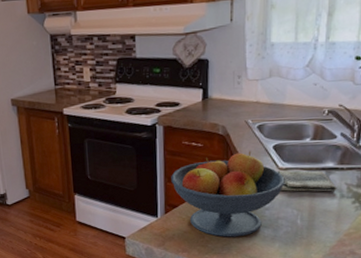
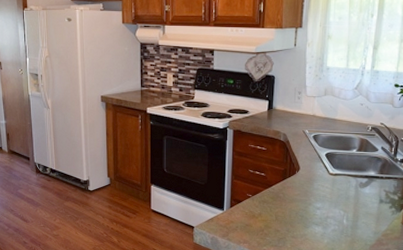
fruit bowl: present [171,151,285,237] -> none [237,157,334,232]
dish towel: present [277,170,337,192] -> none [328,176,377,197]

